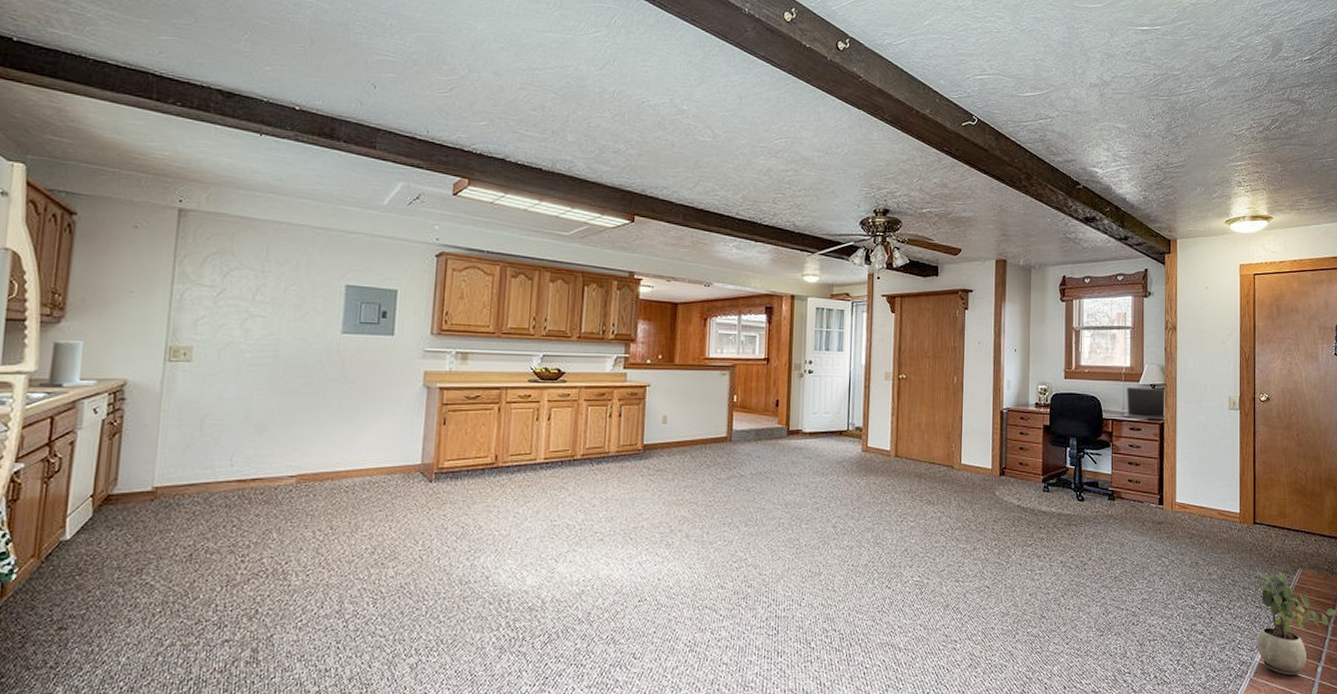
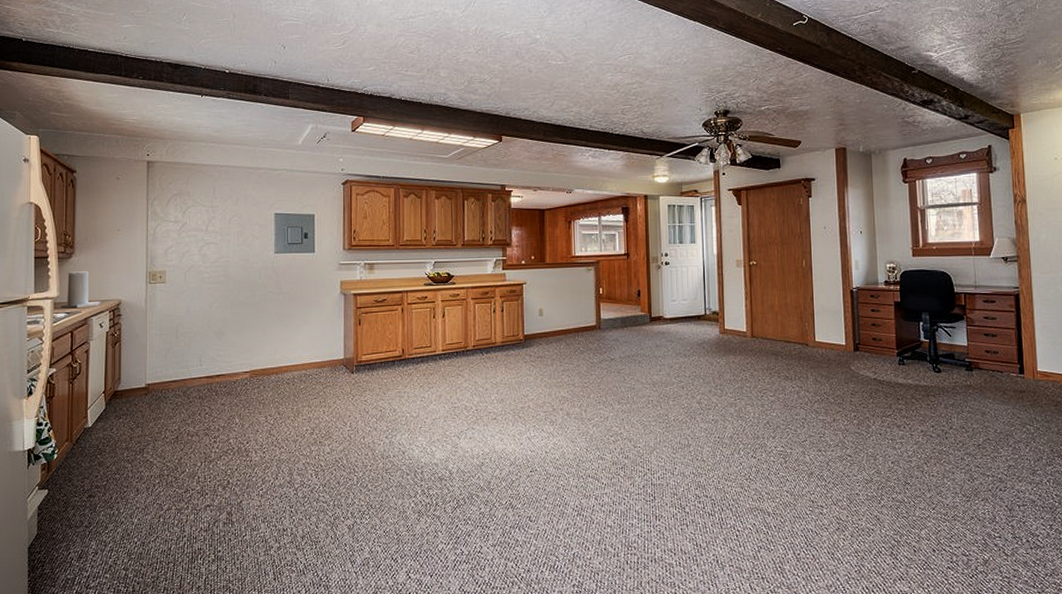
laptop computer: present [1122,387,1166,421] -> none [974,260,1021,292]

